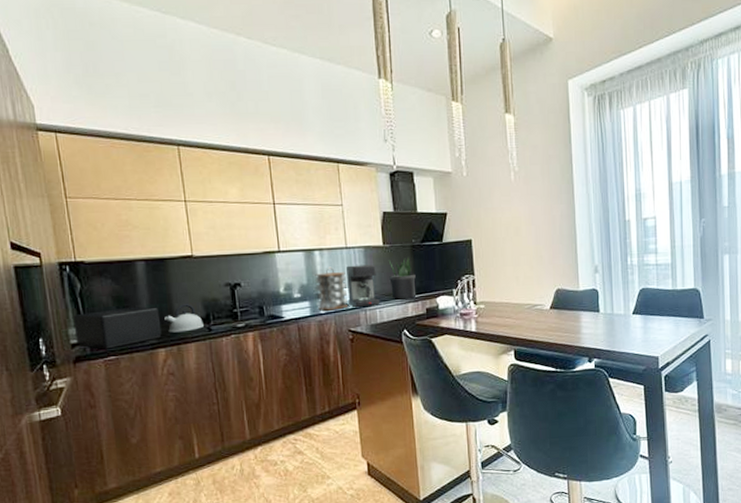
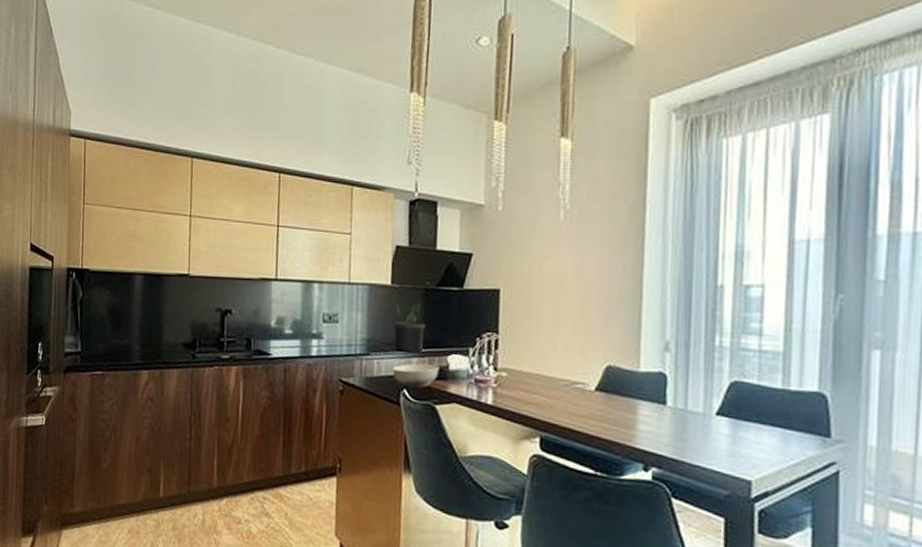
toaster: present [73,307,162,349] -> none [70,321,148,363]
kettle: present [164,304,205,333] -> none [152,325,190,356]
spice rack: present [315,266,349,311] -> none [308,303,345,355]
coffee maker: present [346,264,380,308] -> none [343,304,380,355]
bowl: none [392,307,431,328] -> present [392,363,440,388]

